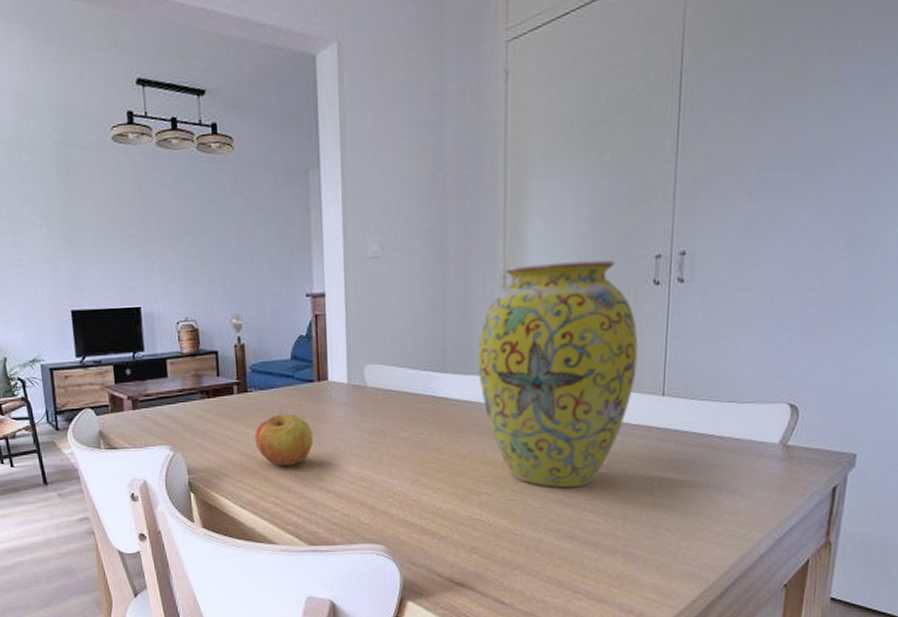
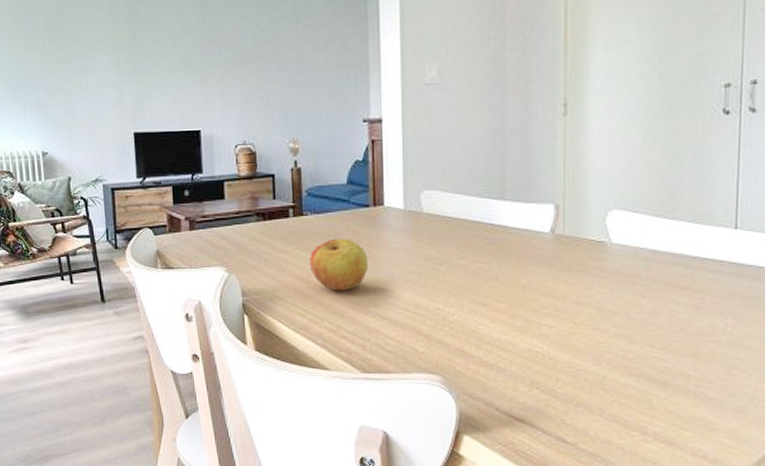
vase: present [477,260,638,488] -> none [537,88,708,323]

